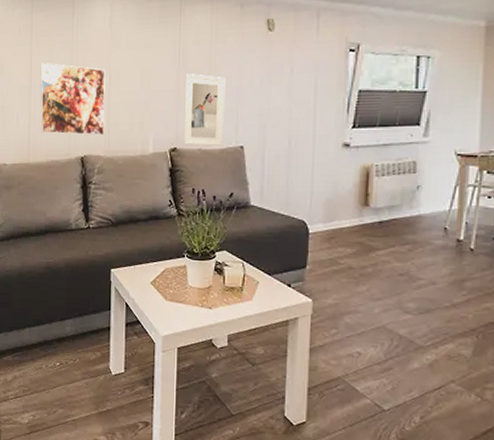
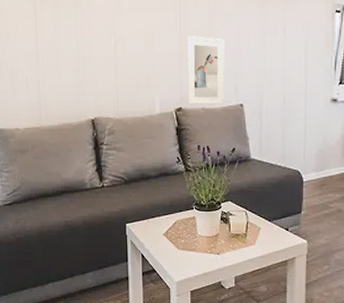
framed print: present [40,62,106,136] -> none [46,27,114,98]

